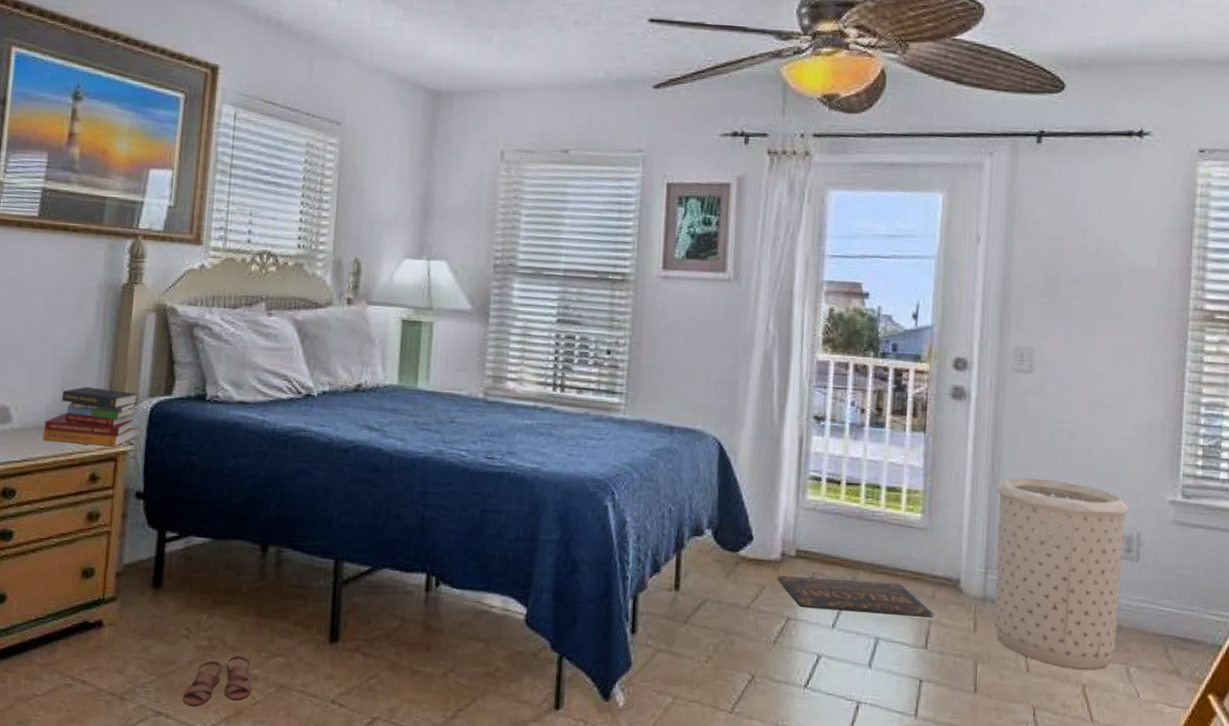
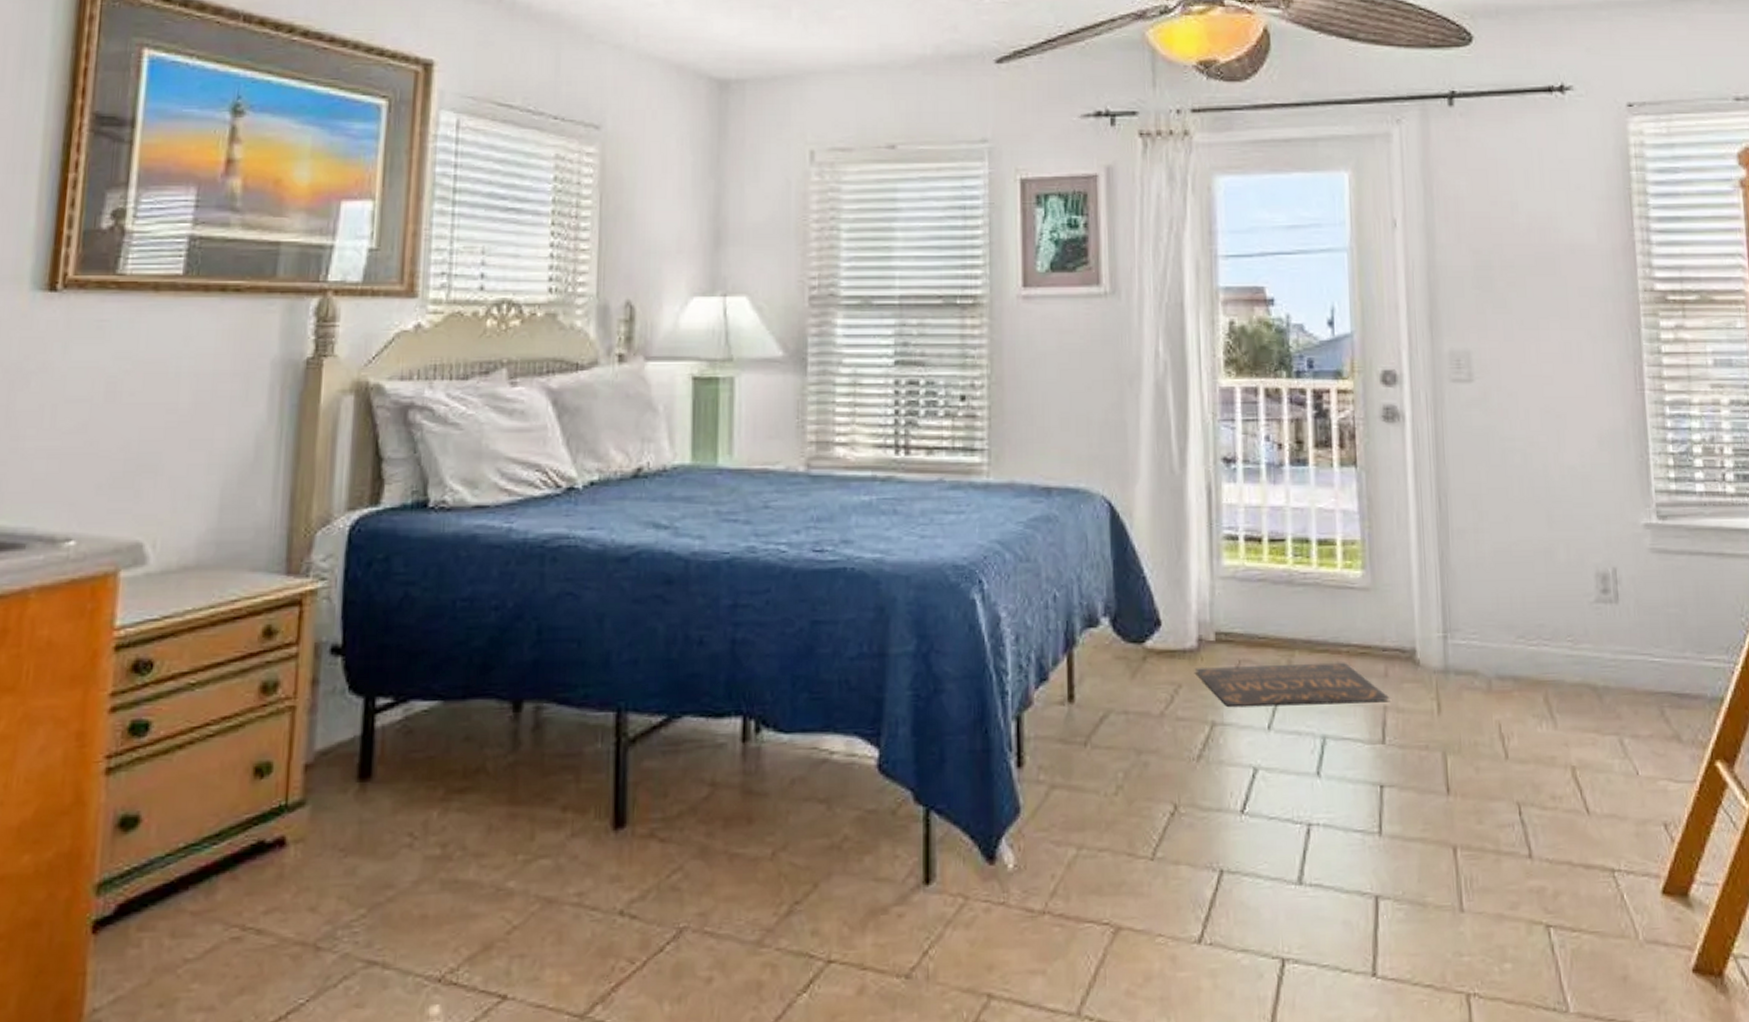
books: present [42,386,137,447] -> none [192,504,330,587]
sandal: present [182,655,252,706] -> none [406,864,506,945]
laundry basket: present [993,477,1129,670] -> none [1446,512,1605,748]

